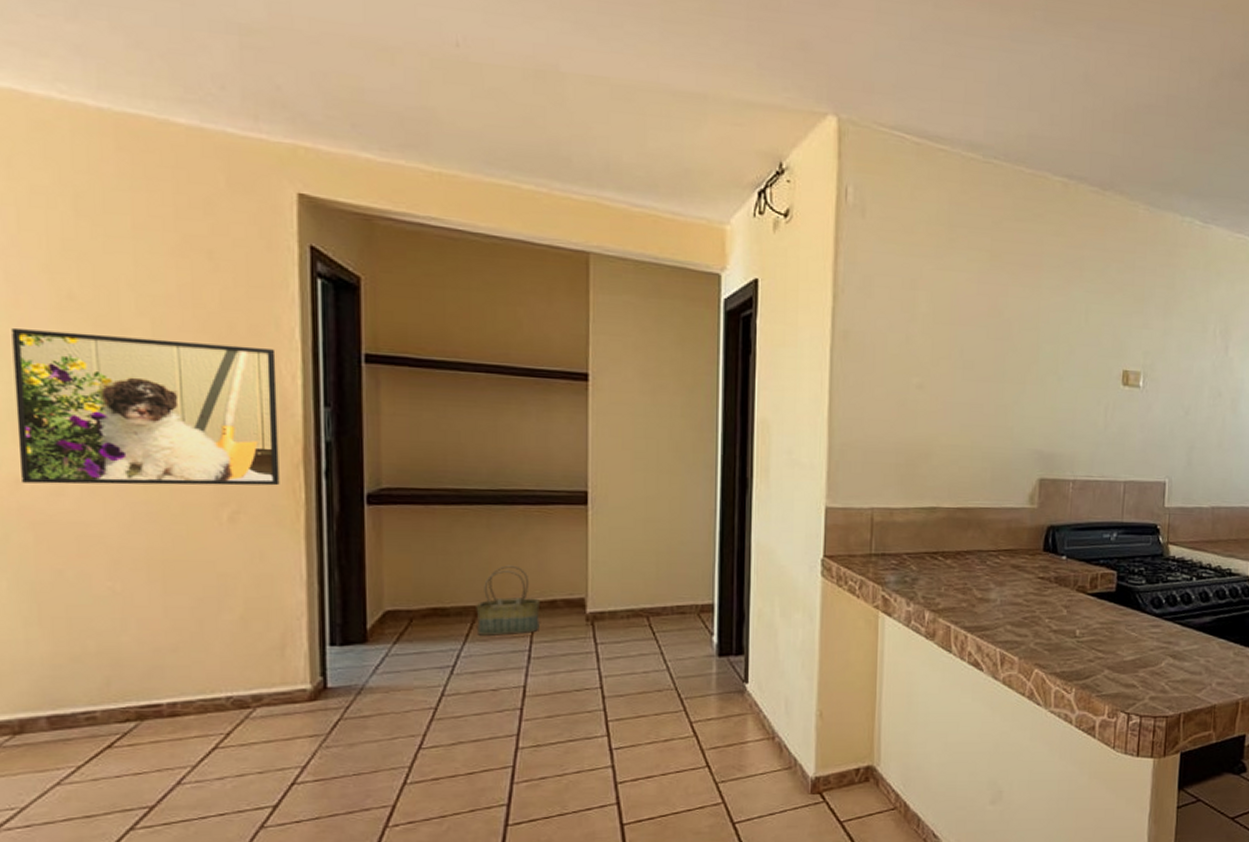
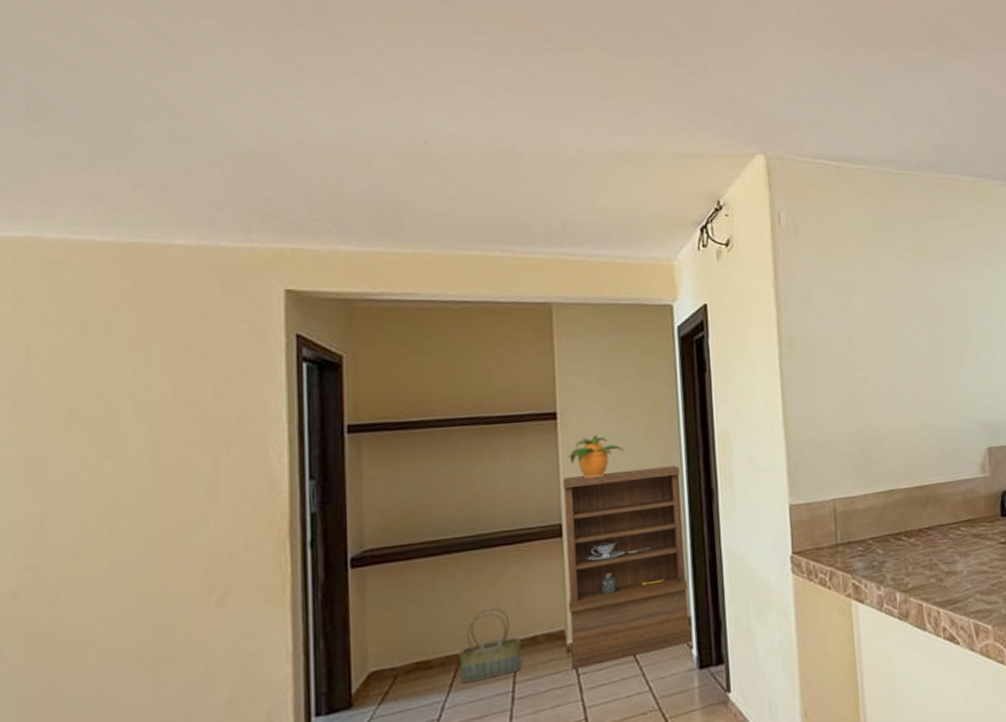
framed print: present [12,329,280,486] -> none [16,433,267,597]
bookshelf: none [589,444,715,639] -> present [563,465,693,670]
potted plant: none [597,402,658,449] -> present [568,434,625,479]

